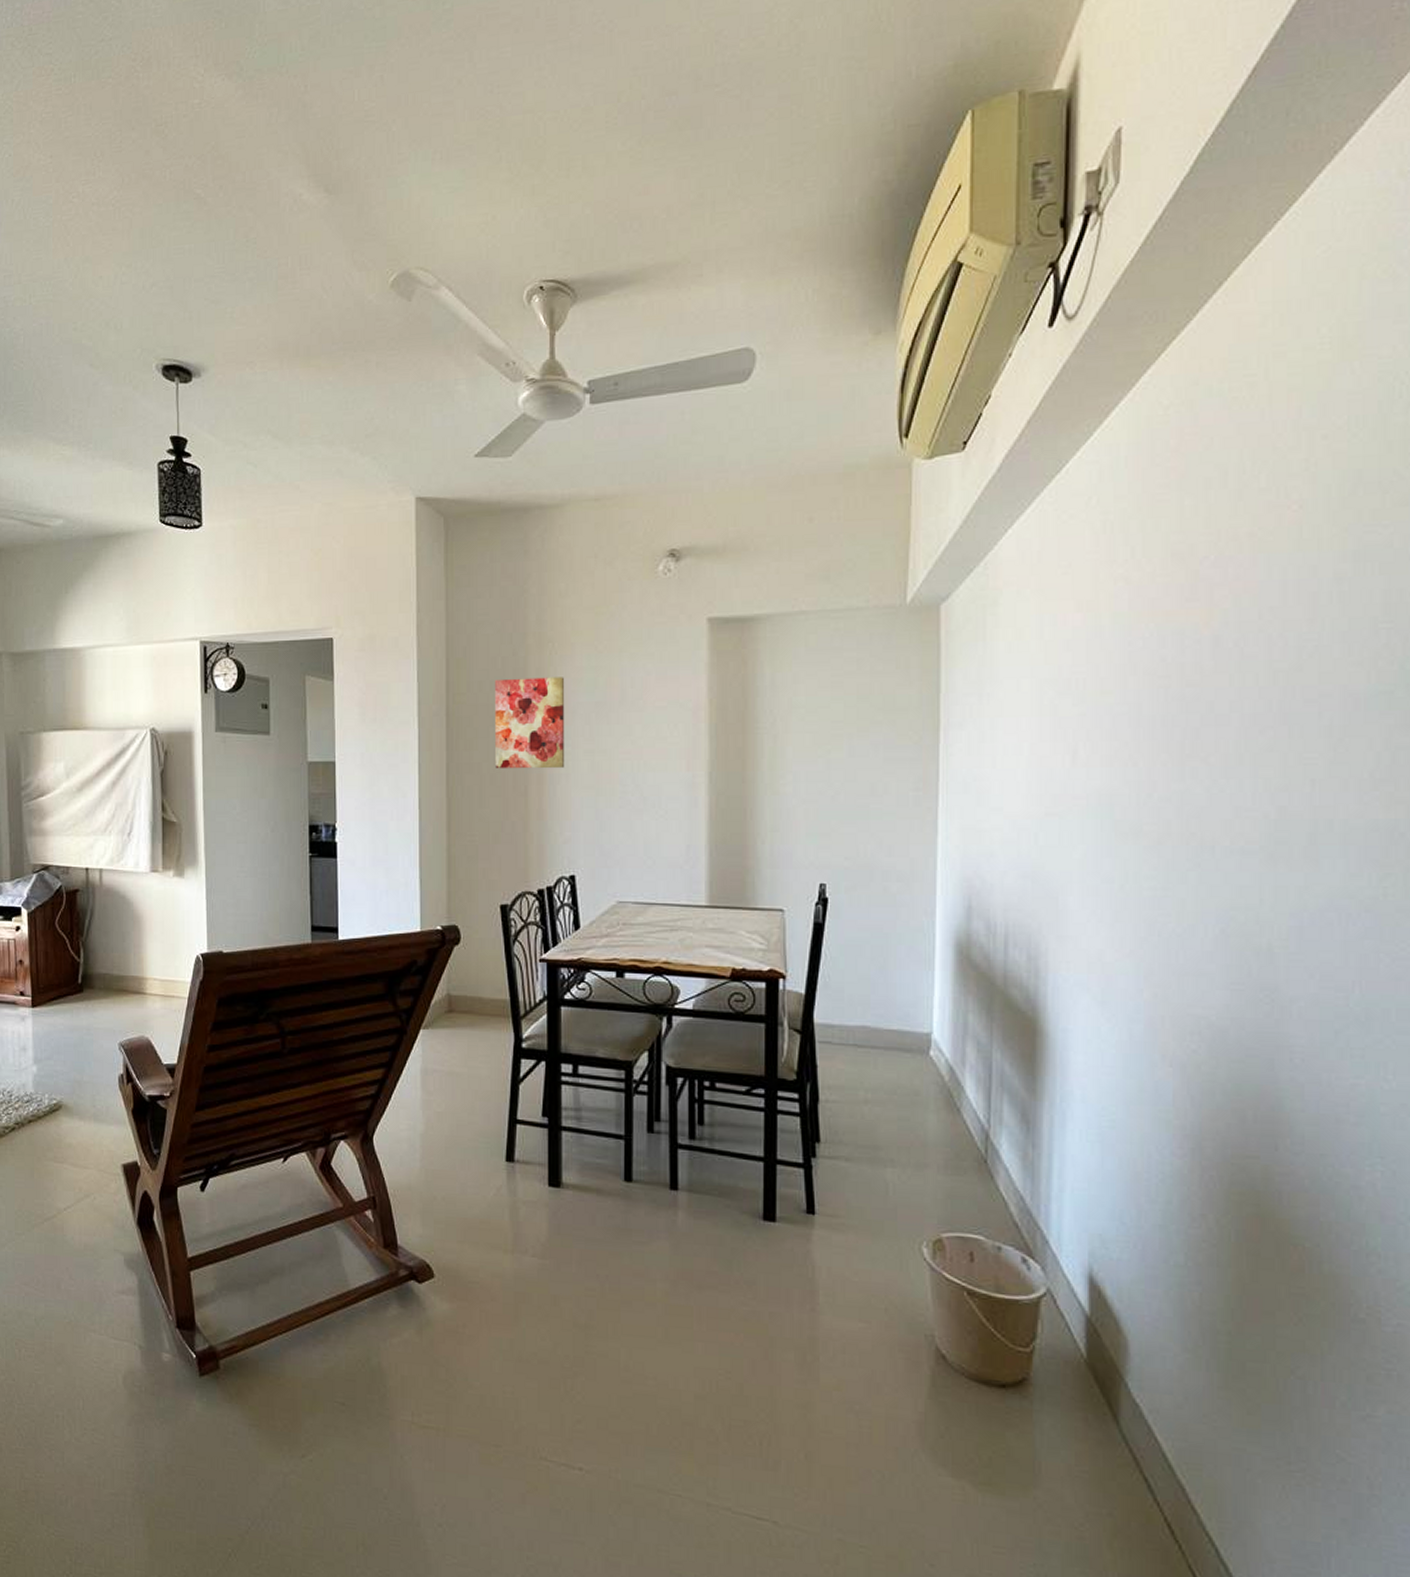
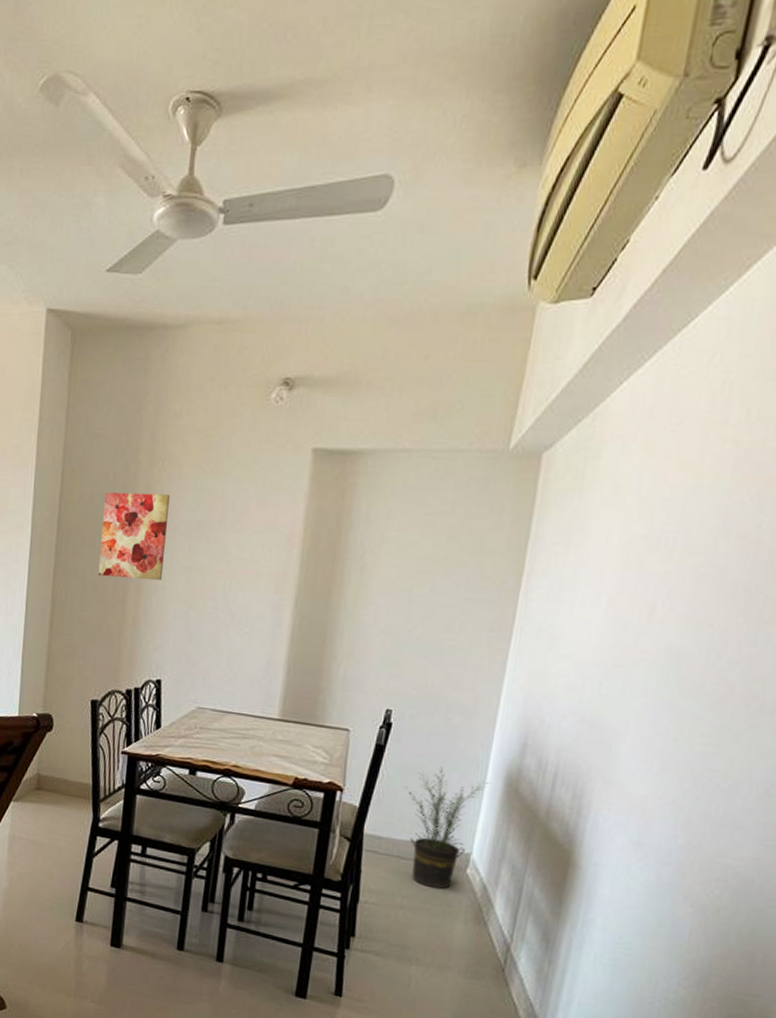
potted plant: none [851,940,938,1077] -> present [405,767,489,890]

